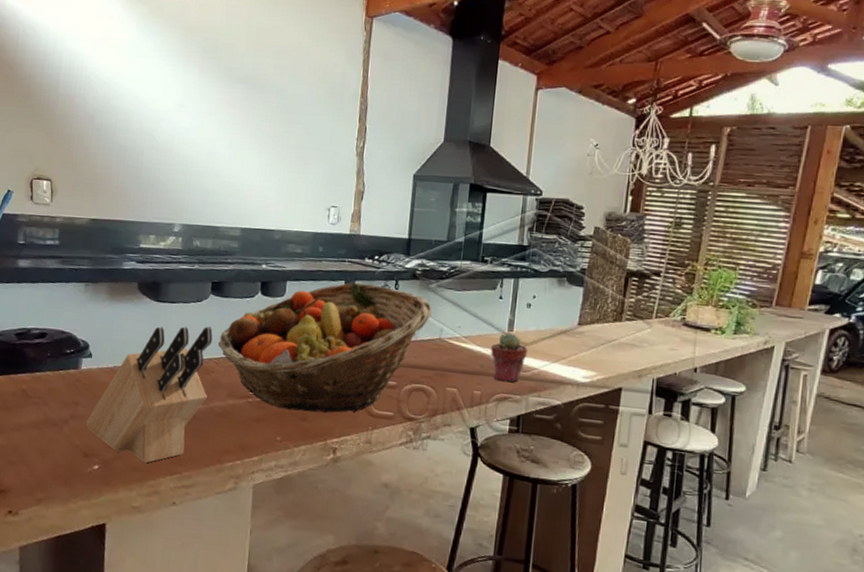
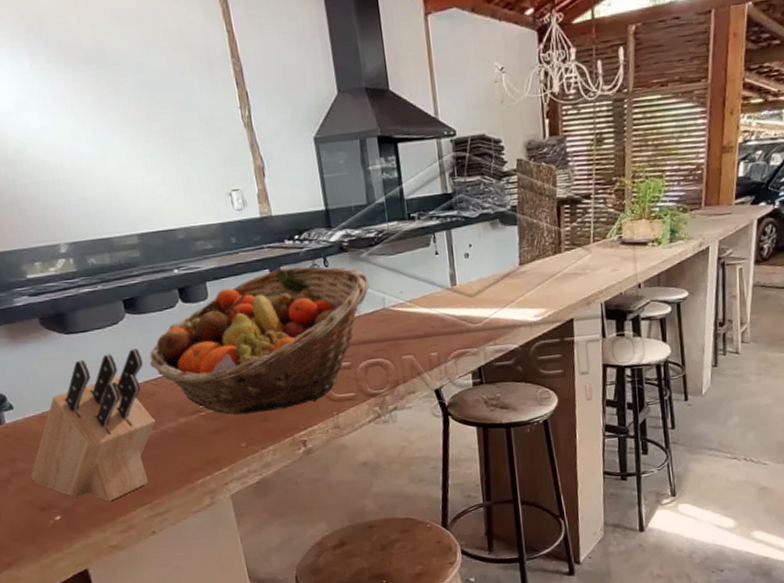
potted succulent: present [490,333,528,383] -> none [438,287,476,339]

